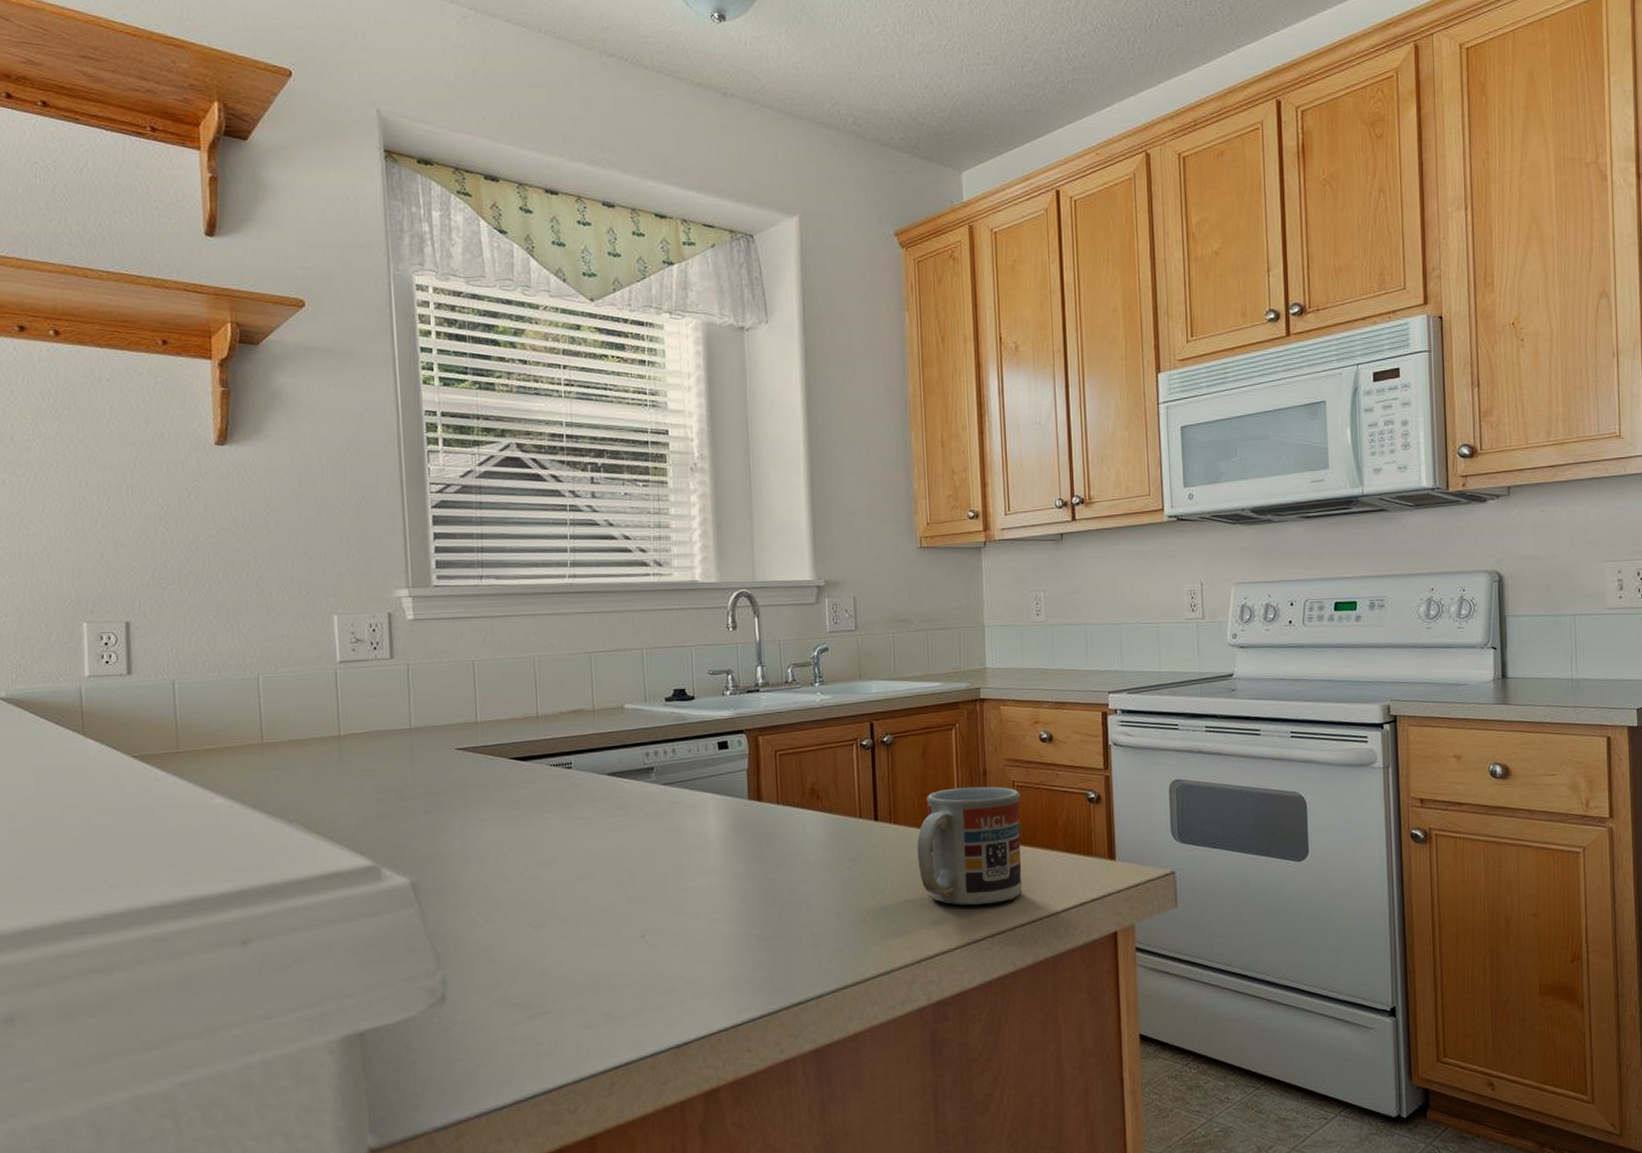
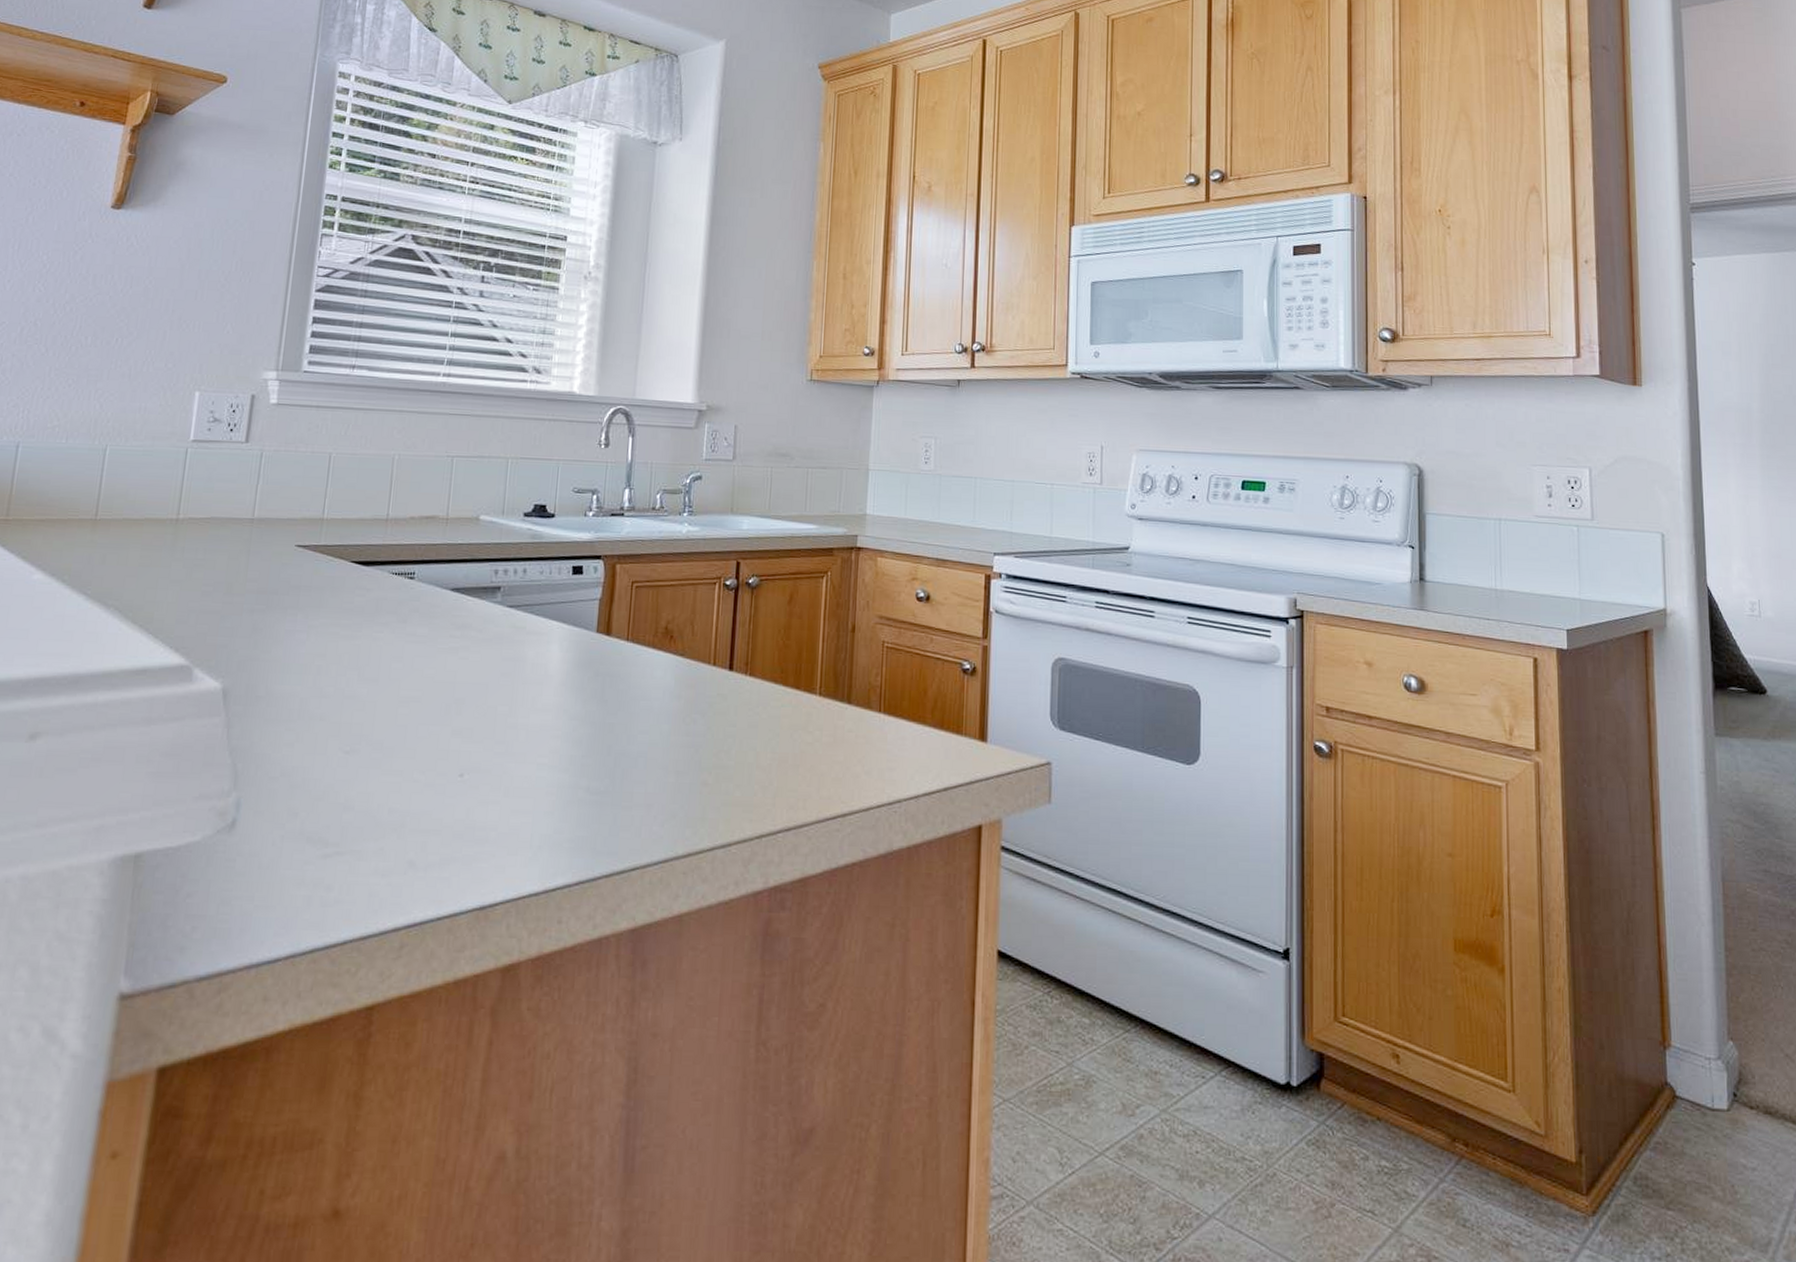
cup: present [917,786,1023,905] -> none [770,642,890,778]

